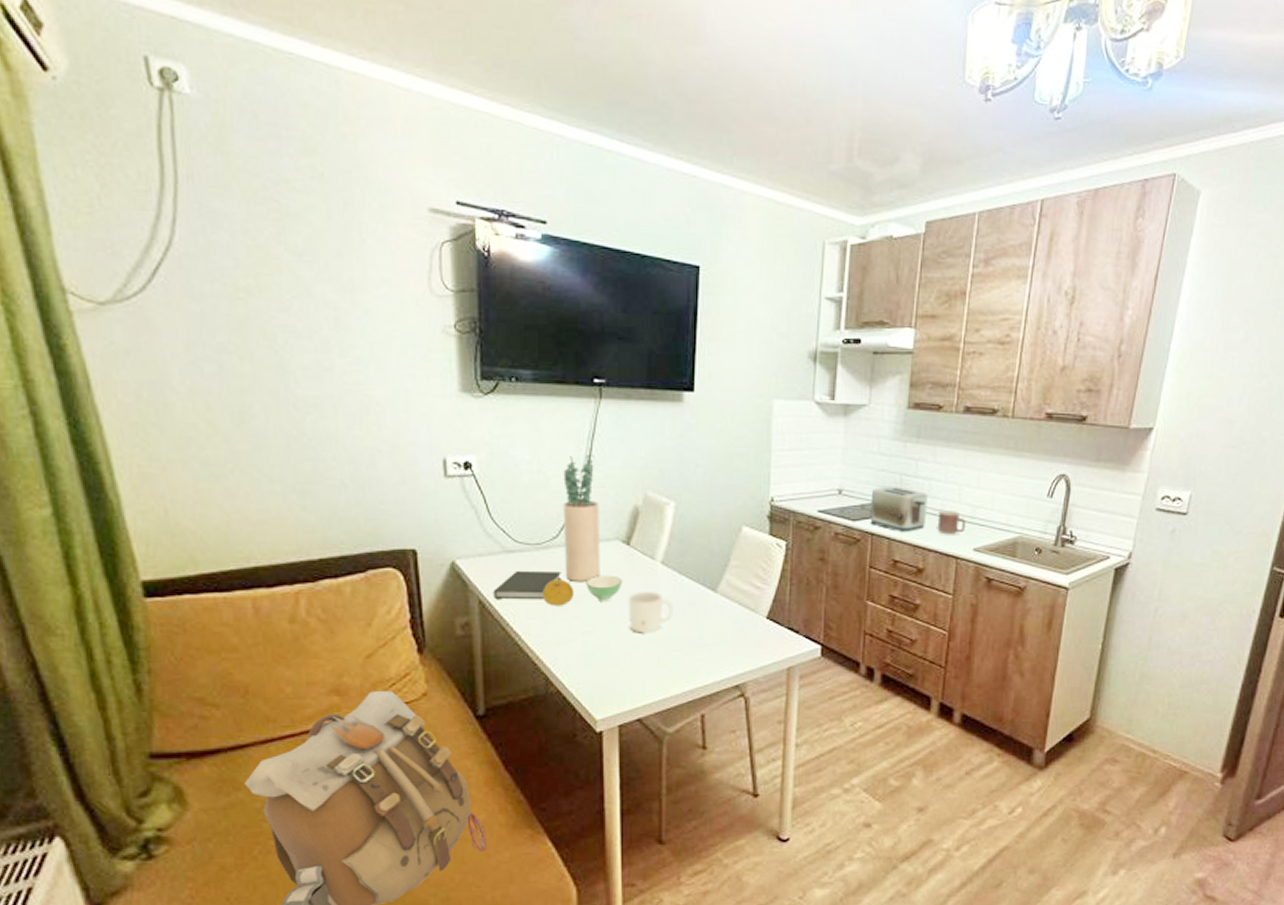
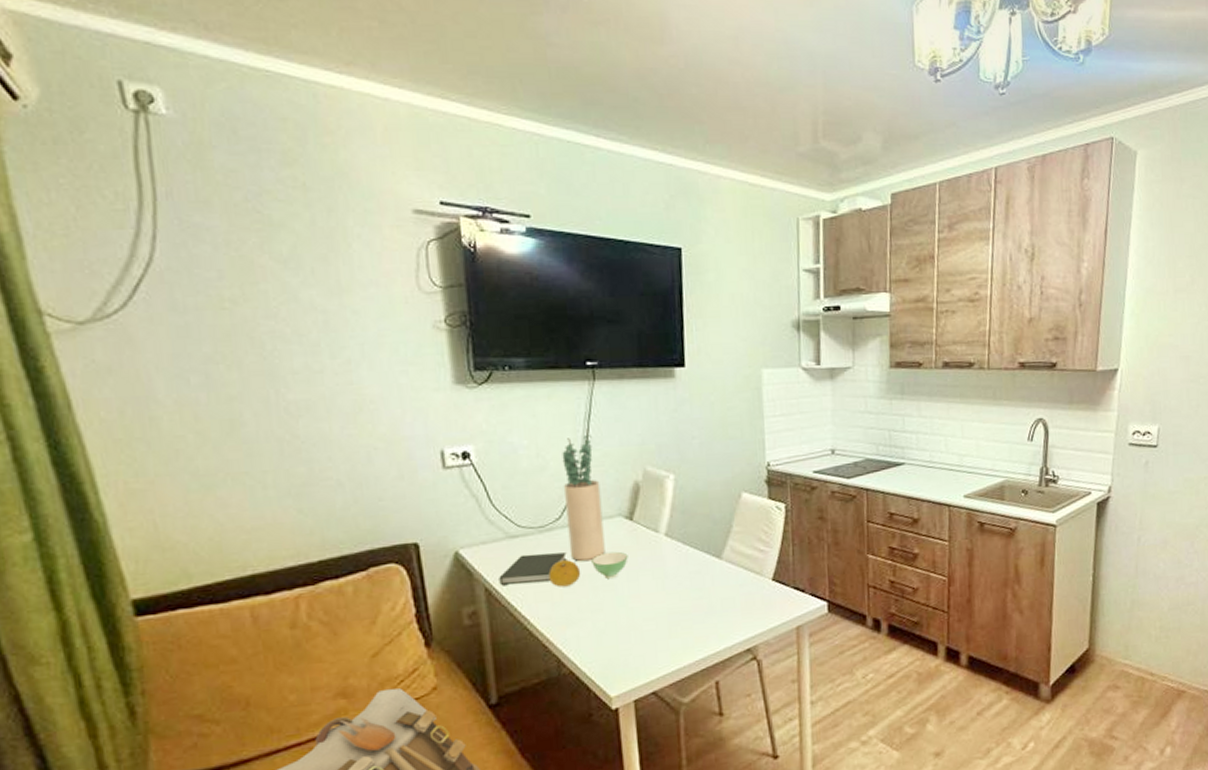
mug: present [627,592,673,633] -> none [634,564,681,607]
toaster: present [870,486,928,532] -> none [863,442,917,485]
mug: present [937,509,965,535] -> none [927,460,954,485]

